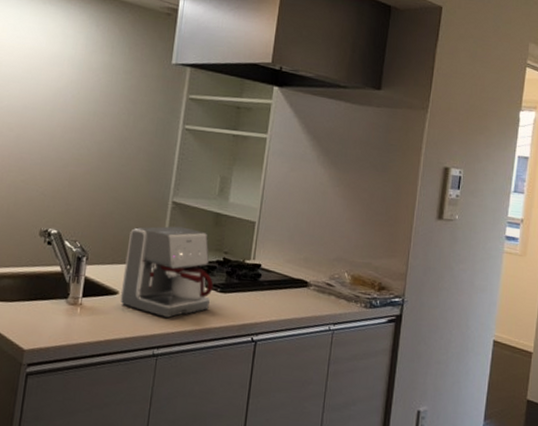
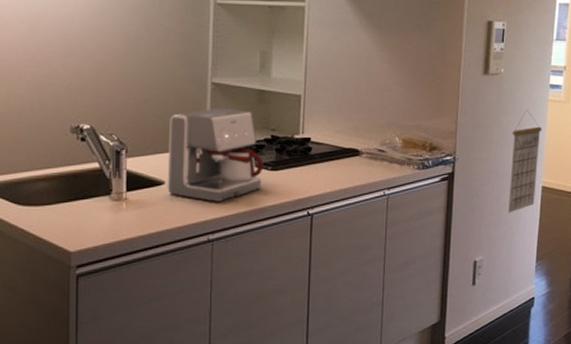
calendar: none [457,260,496,365] -> present [508,110,542,213]

